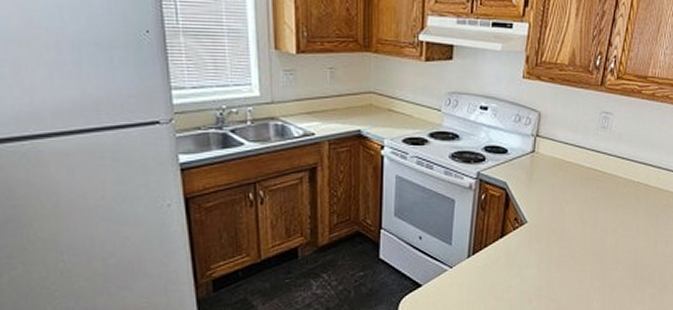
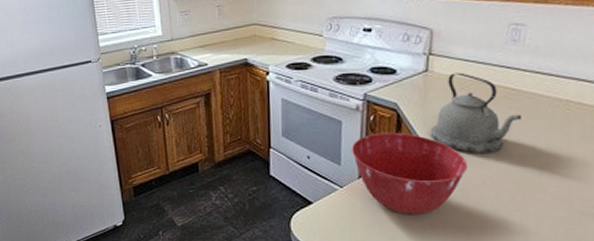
mixing bowl: none [463,211,562,292] -> present [352,132,468,216]
kettle: none [533,154,605,230] -> present [430,72,521,153]

